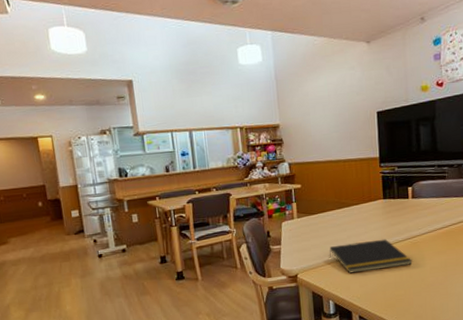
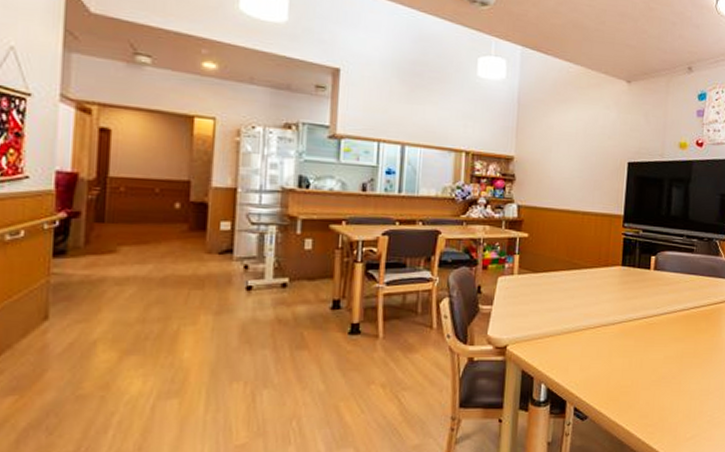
notepad: present [329,239,413,274] -> none [549,314,645,352]

